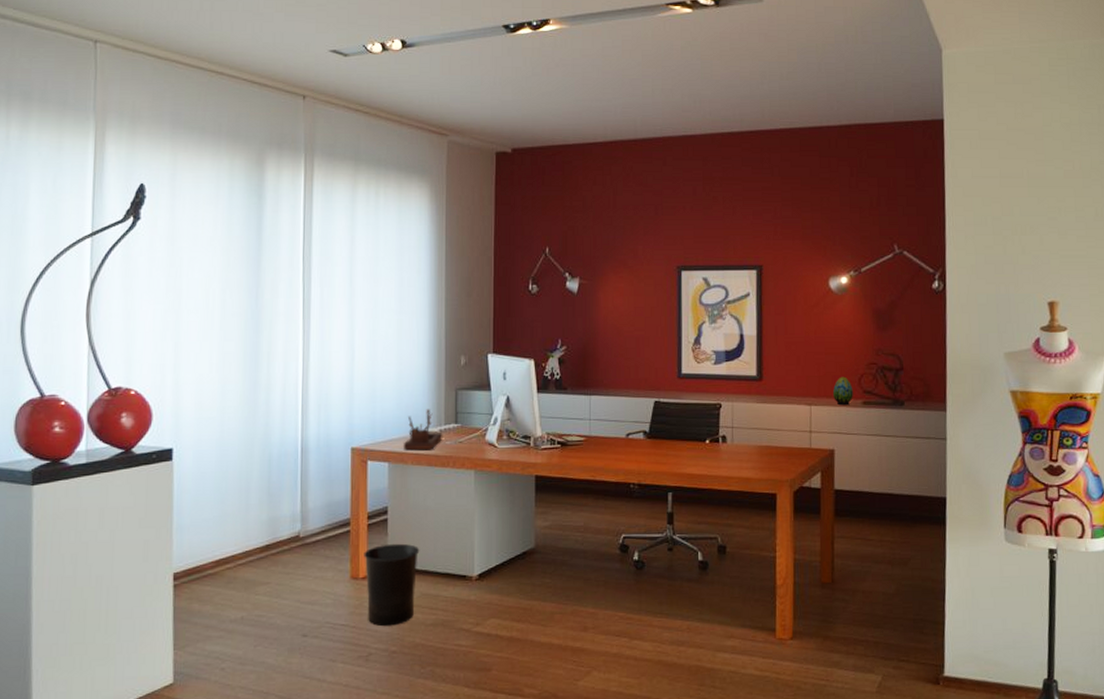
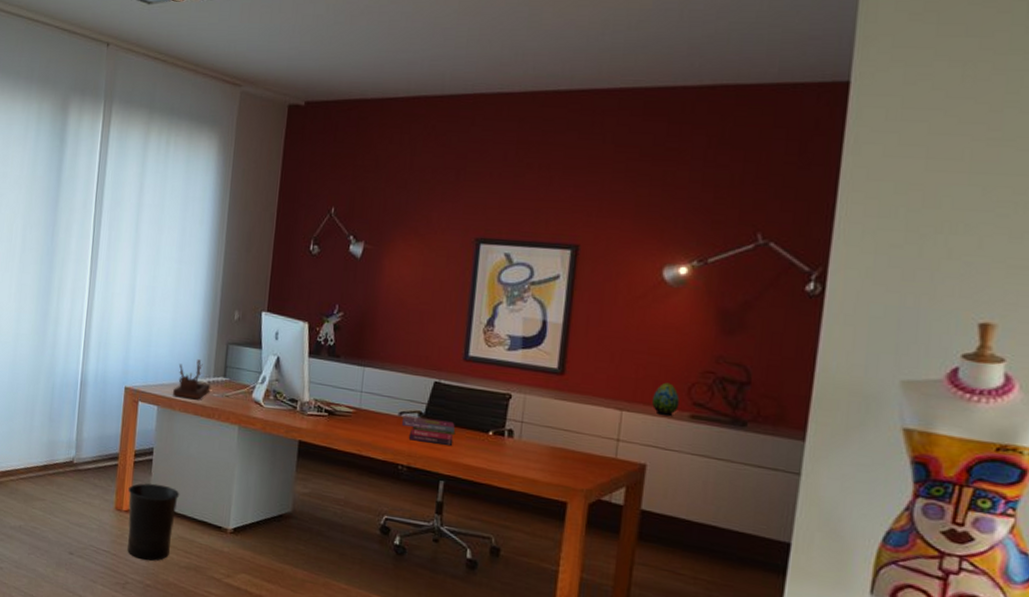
books: none [630,436,678,459] -> present [402,416,456,446]

